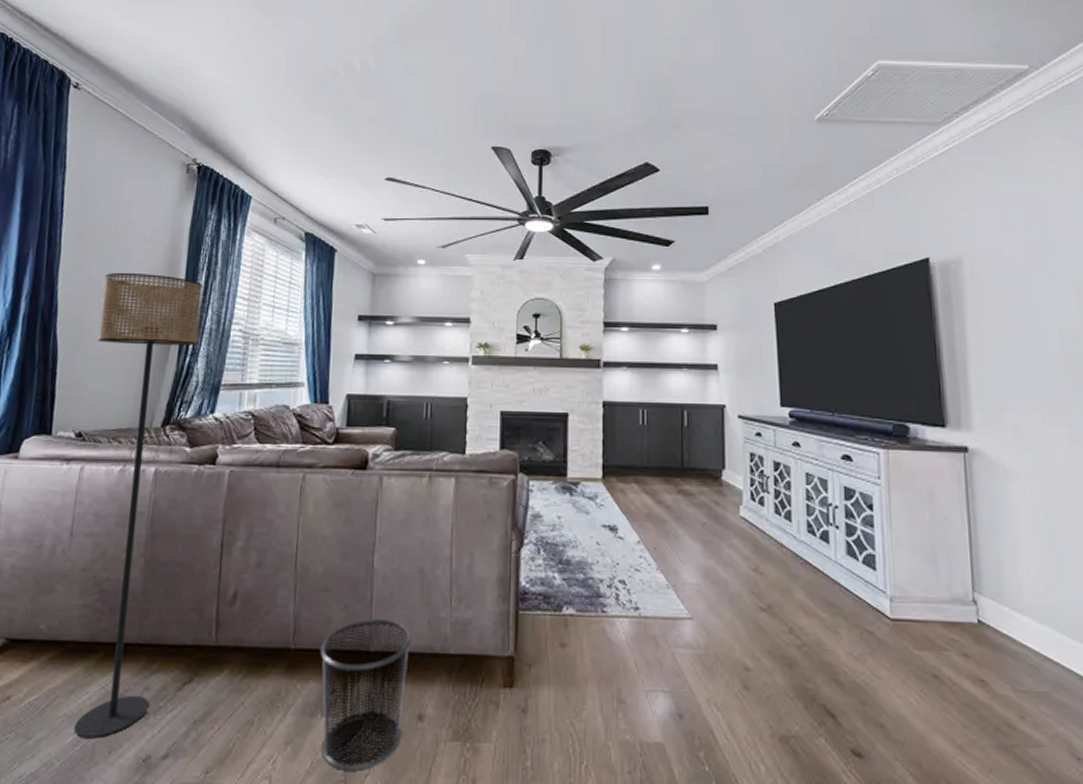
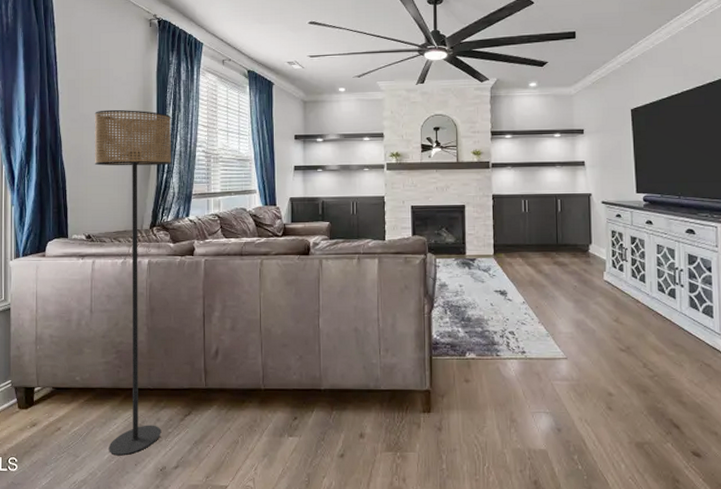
waste bin: present [320,619,412,771] -> none [283,366,352,474]

